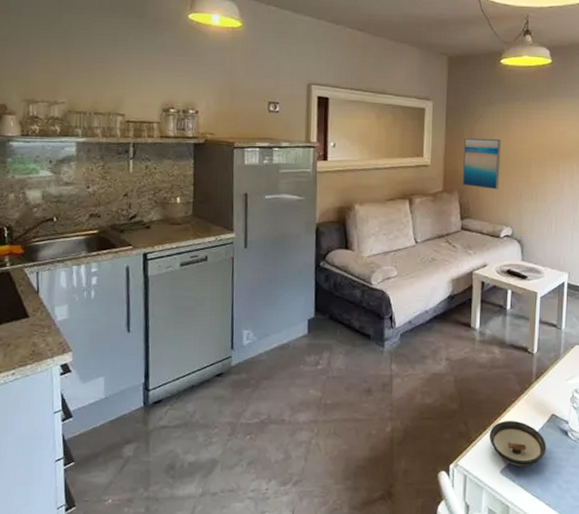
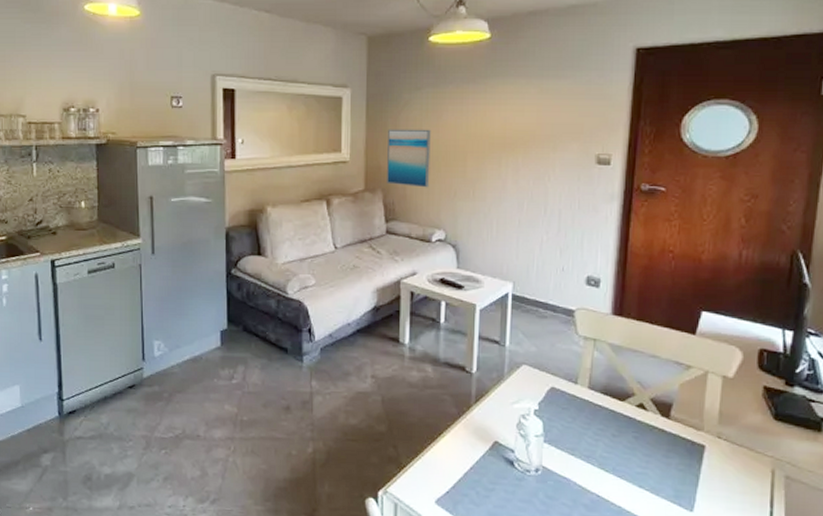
saucer: present [489,420,547,467] -> none [422,446,489,498]

